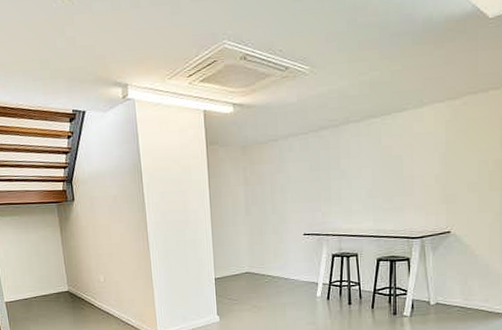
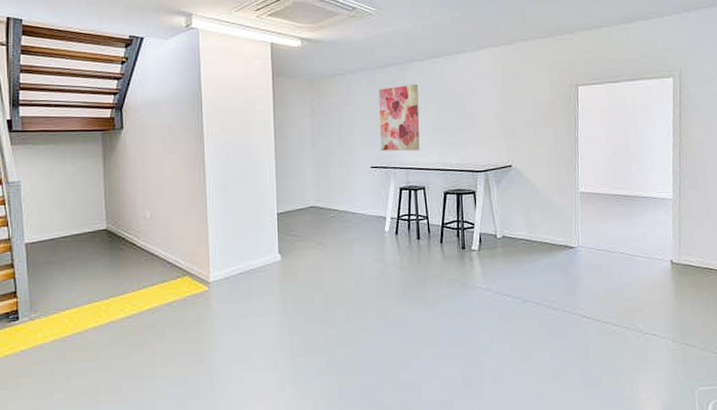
wall art: none [312,147,354,218] -> present [379,83,420,151]

